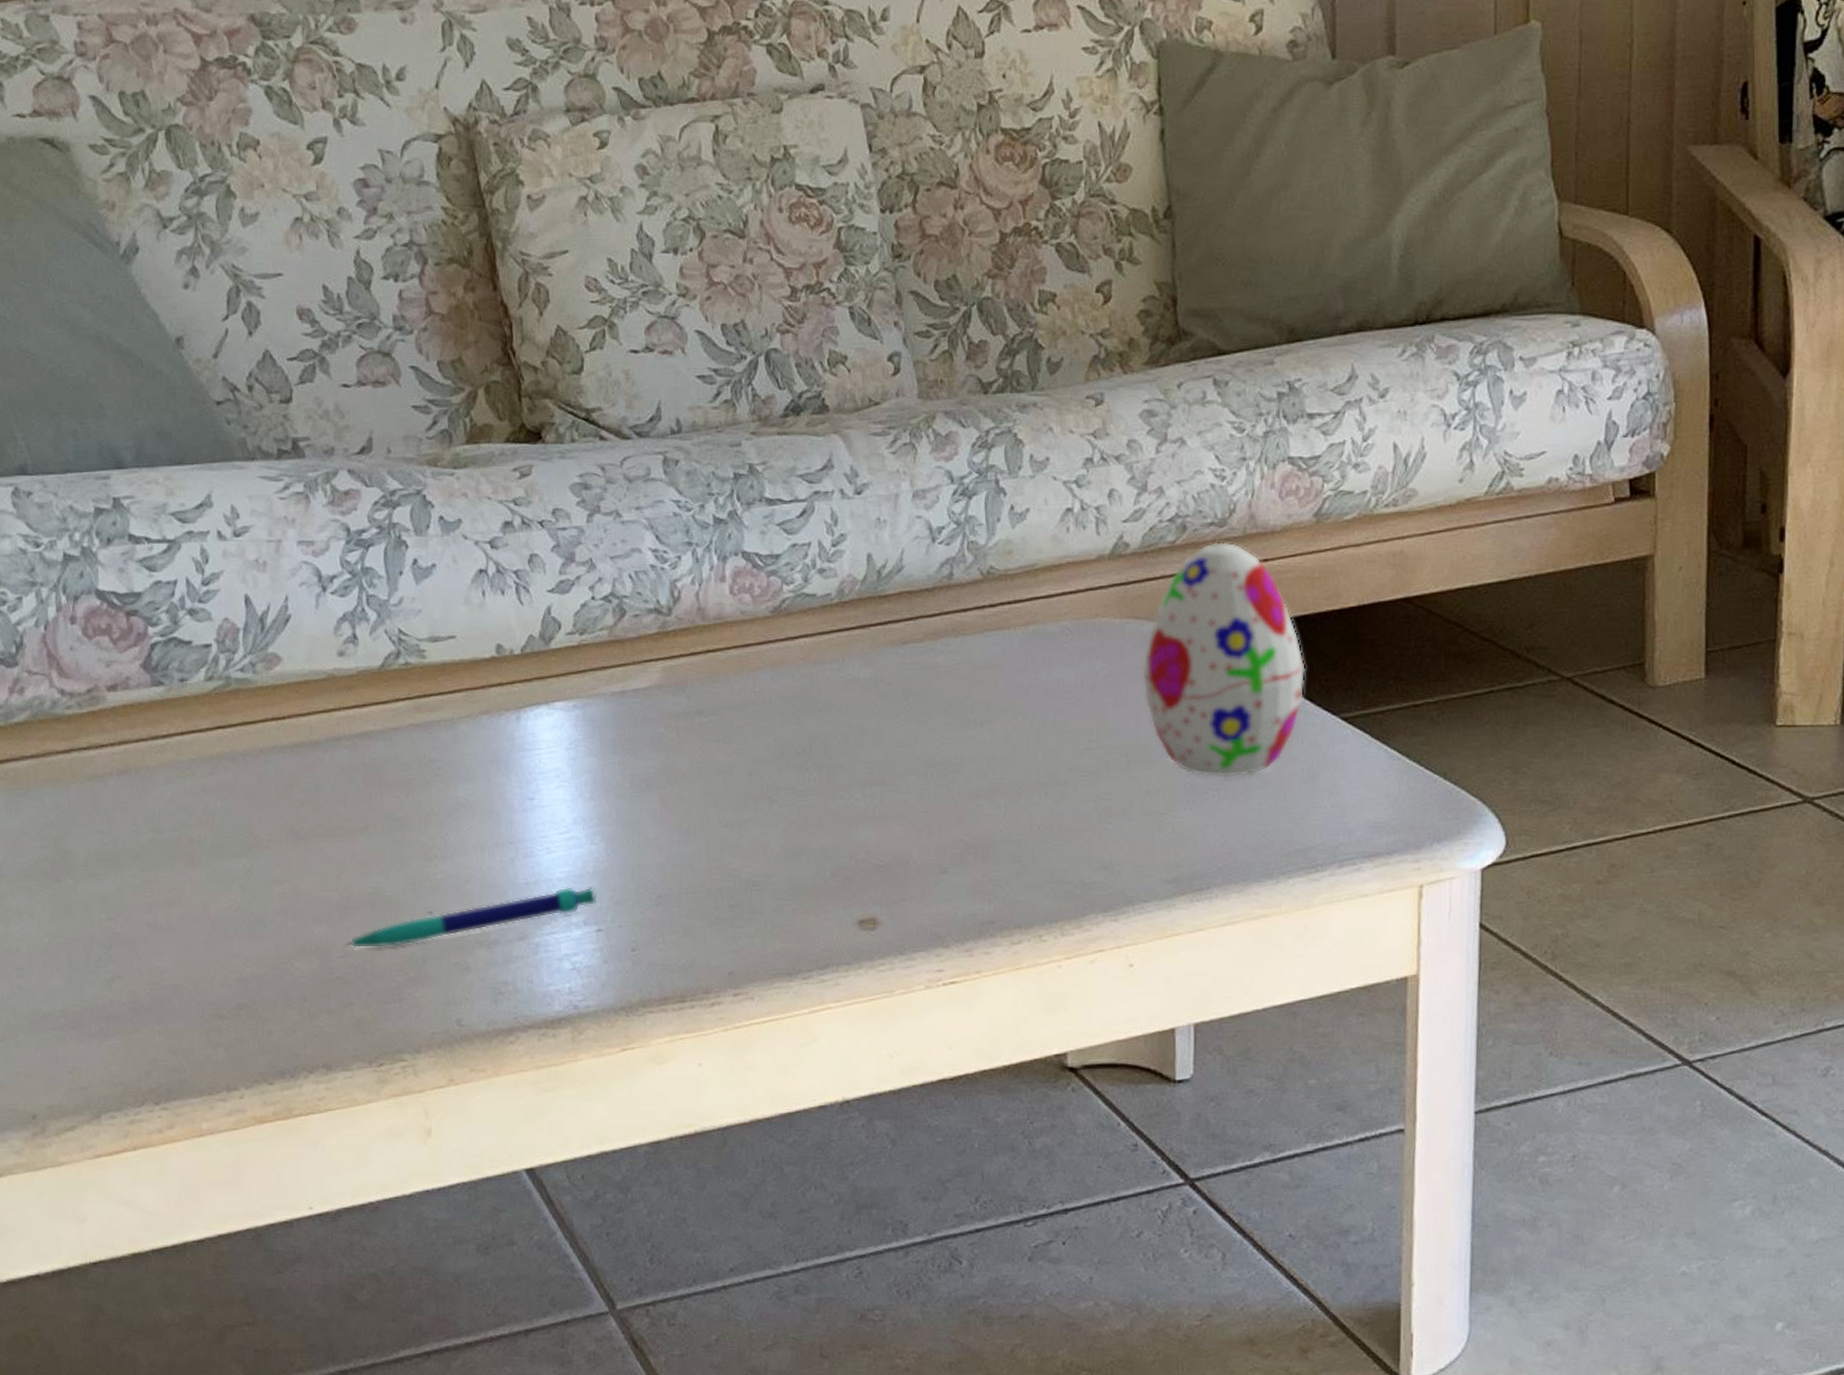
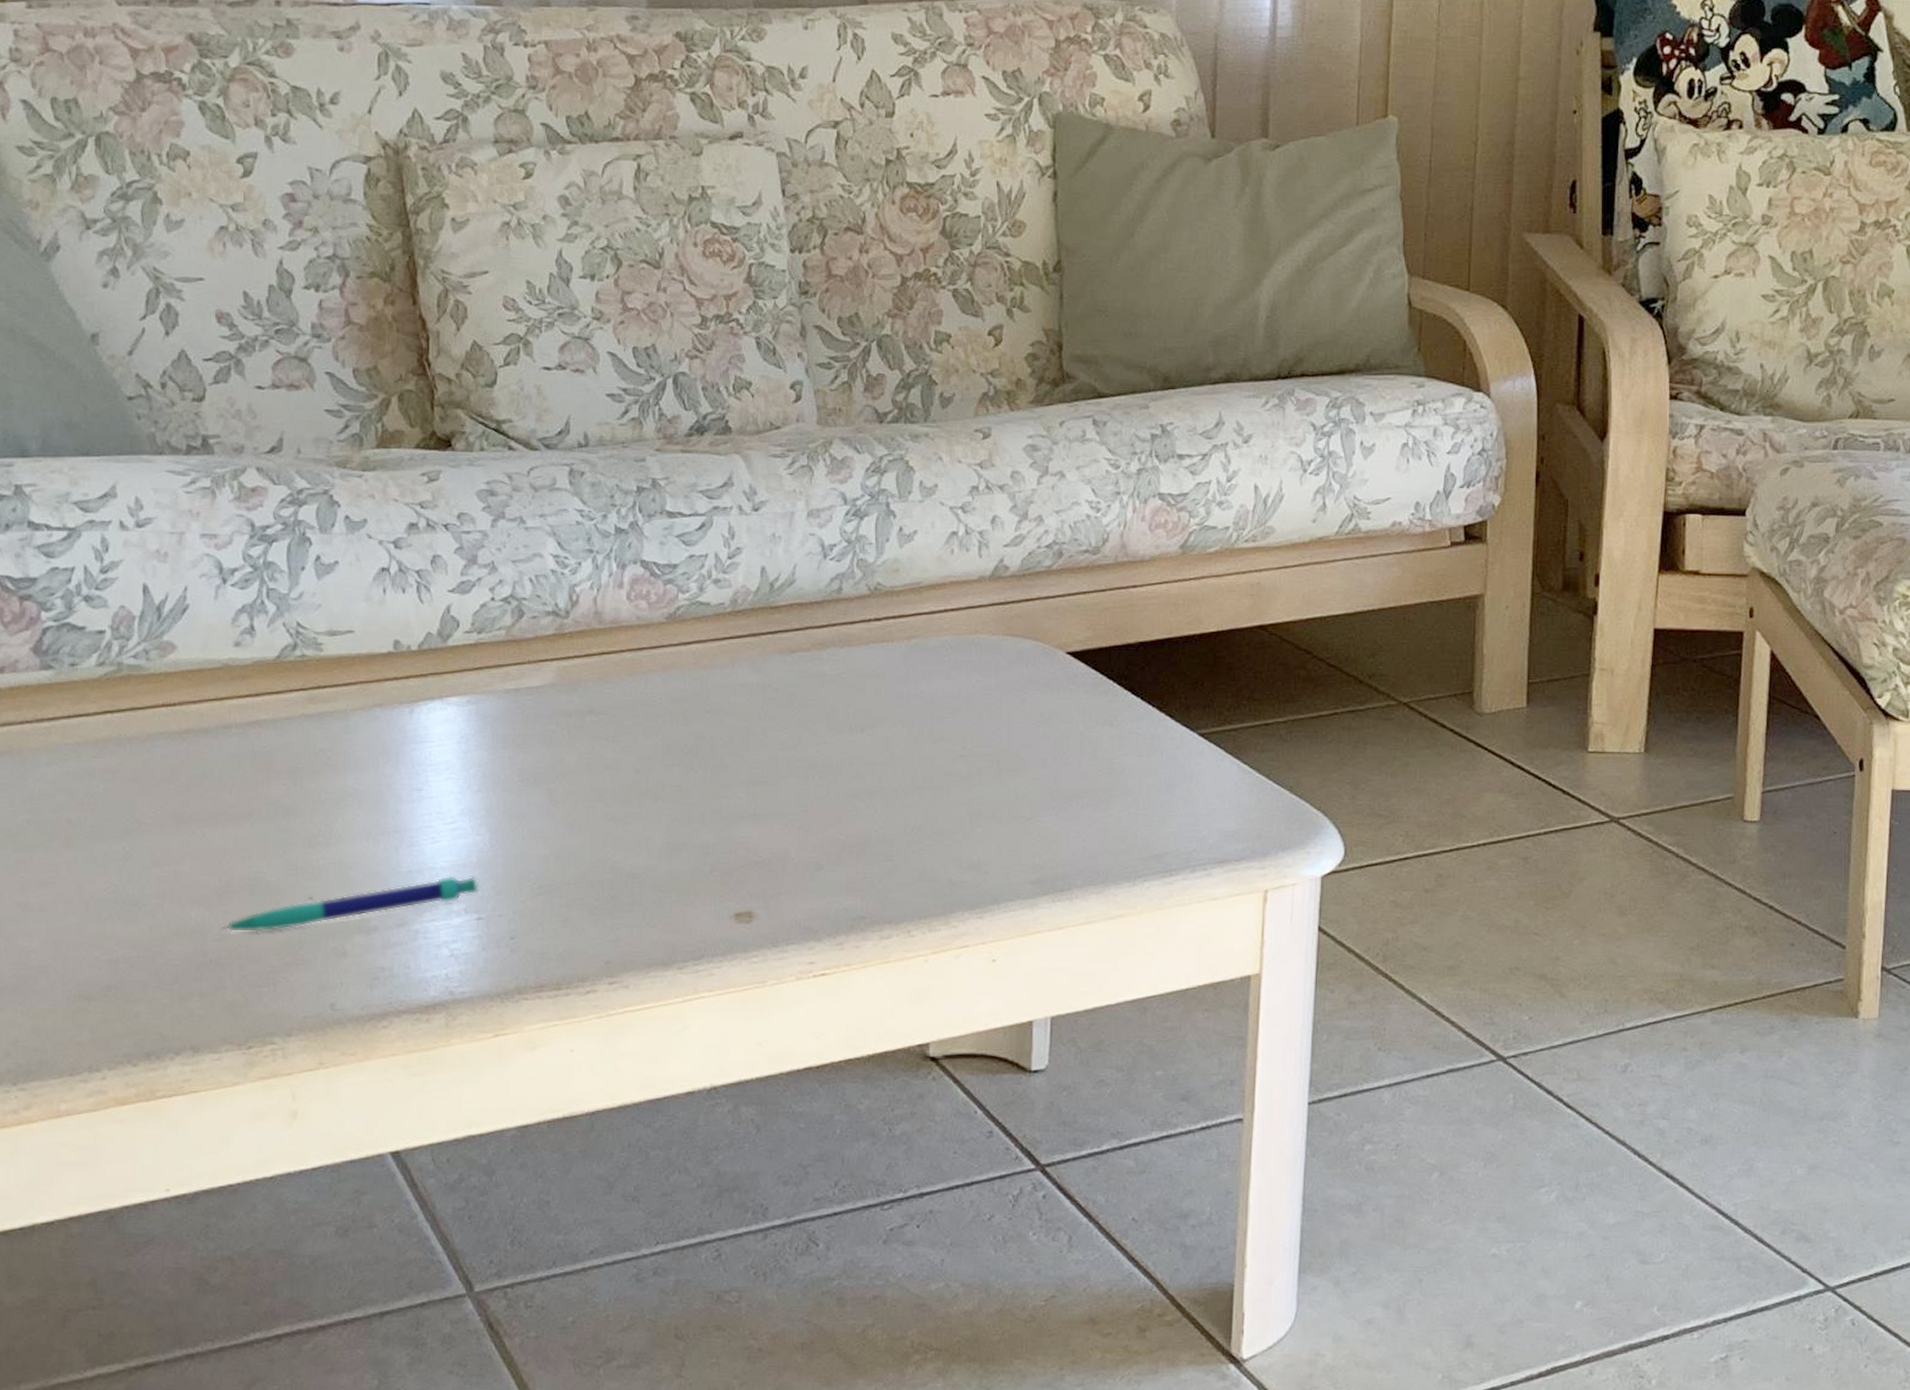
decorative egg: present [1141,542,1306,778] -> none [1015,568,1167,786]

